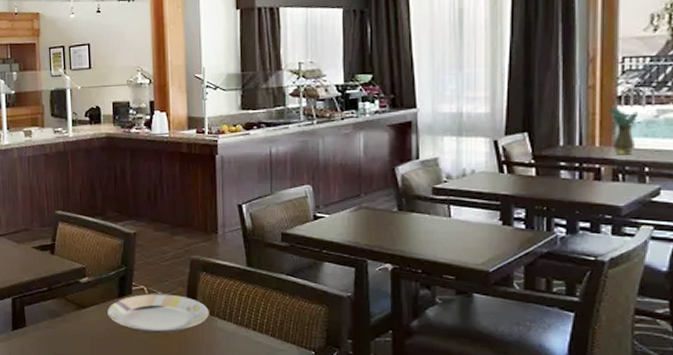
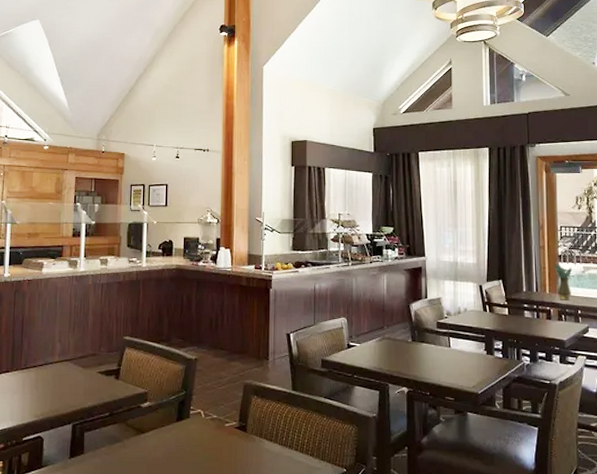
plate: present [107,293,209,334] -> none [165,417,258,457]

